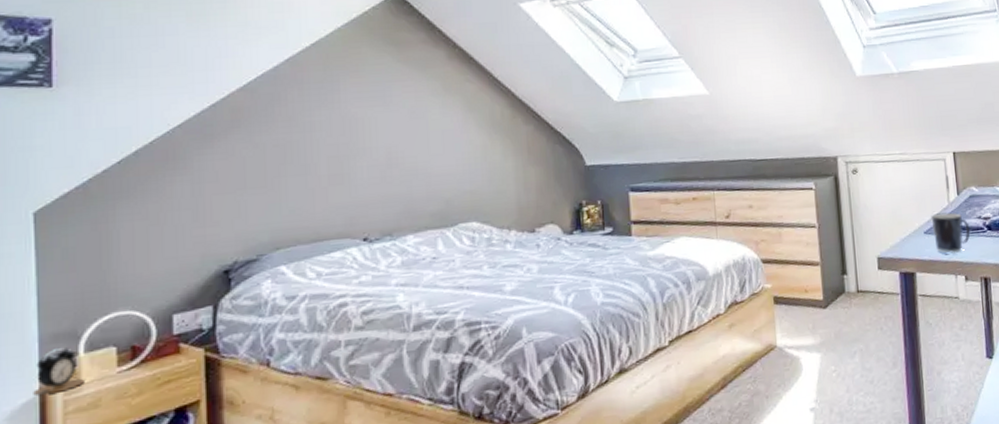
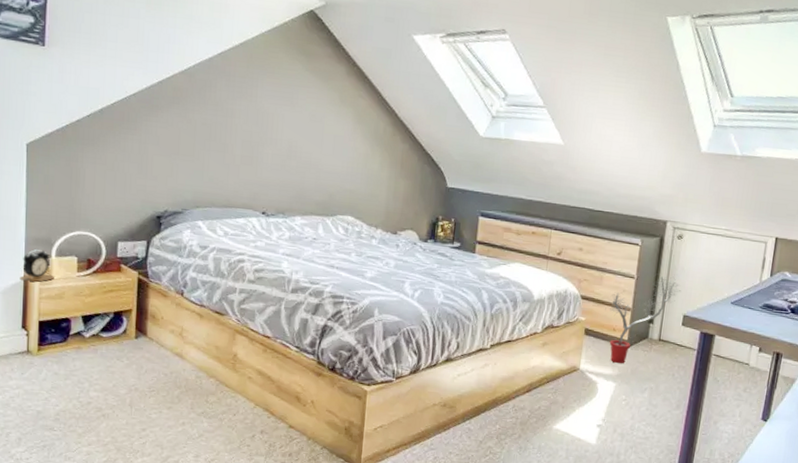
potted tree: none [791,216,869,330] -> present [605,275,681,364]
mug: present [931,212,970,254] -> none [739,288,775,327]

